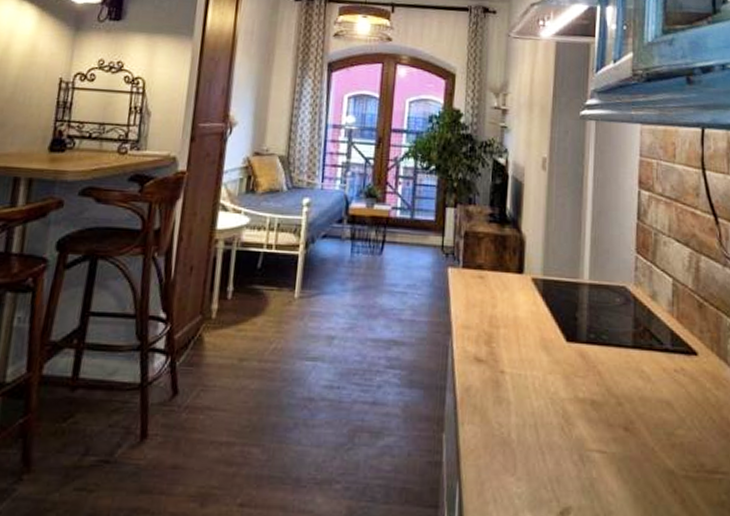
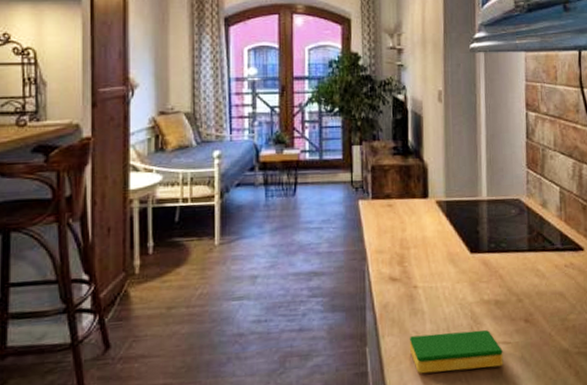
dish sponge: none [490,428,597,479] -> present [409,329,504,374]

